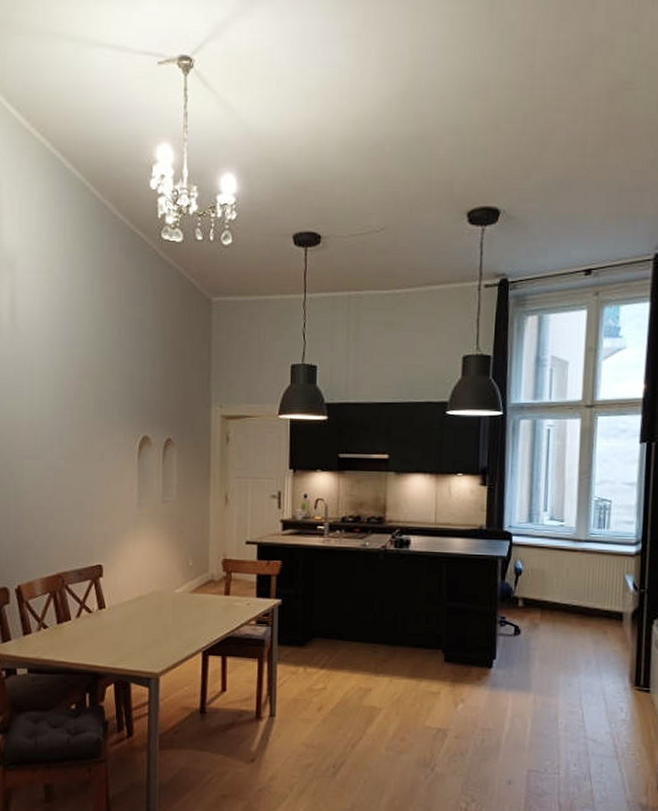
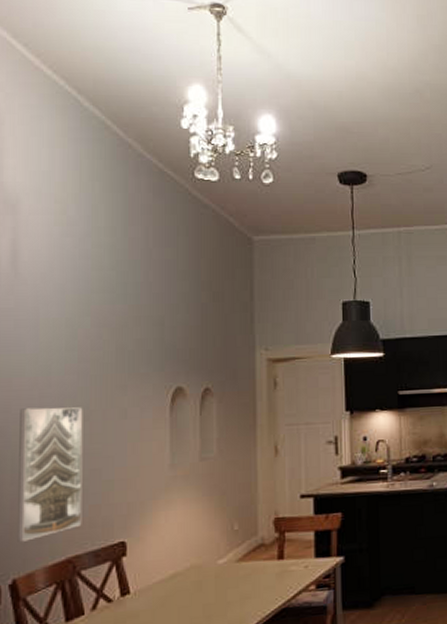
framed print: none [20,445,69,556] -> present [17,407,83,542]

